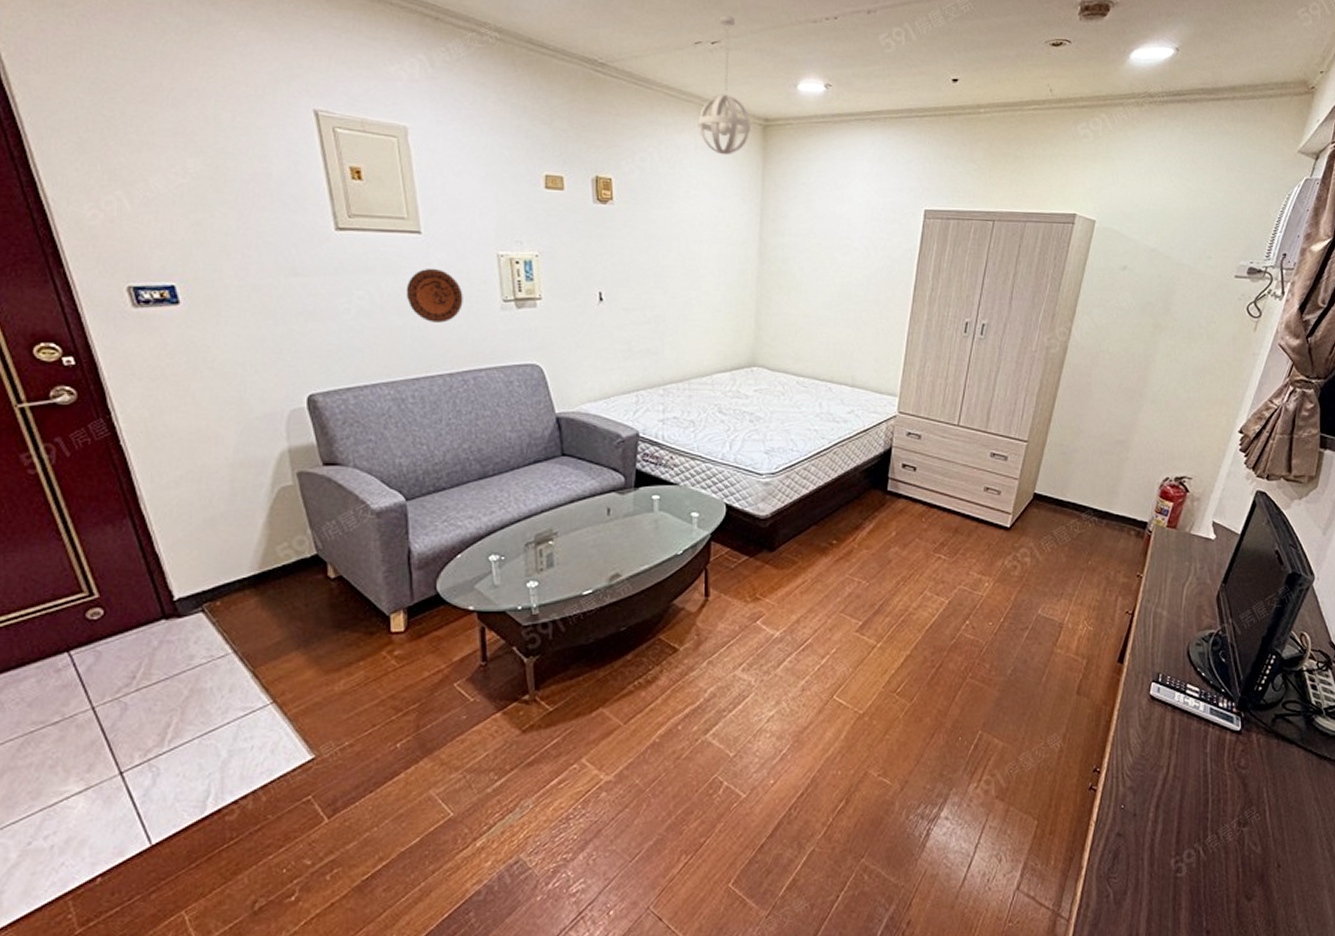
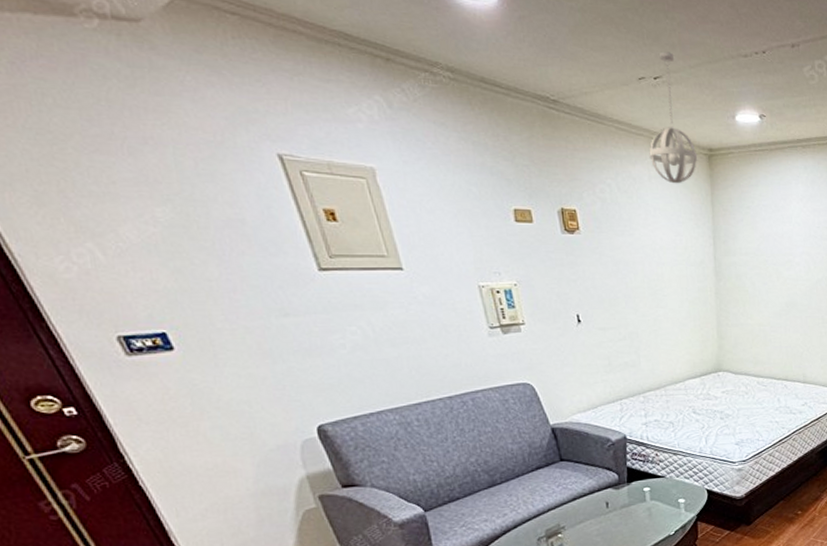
decorative plate: present [406,268,463,323] -> none [396,301,453,352]

